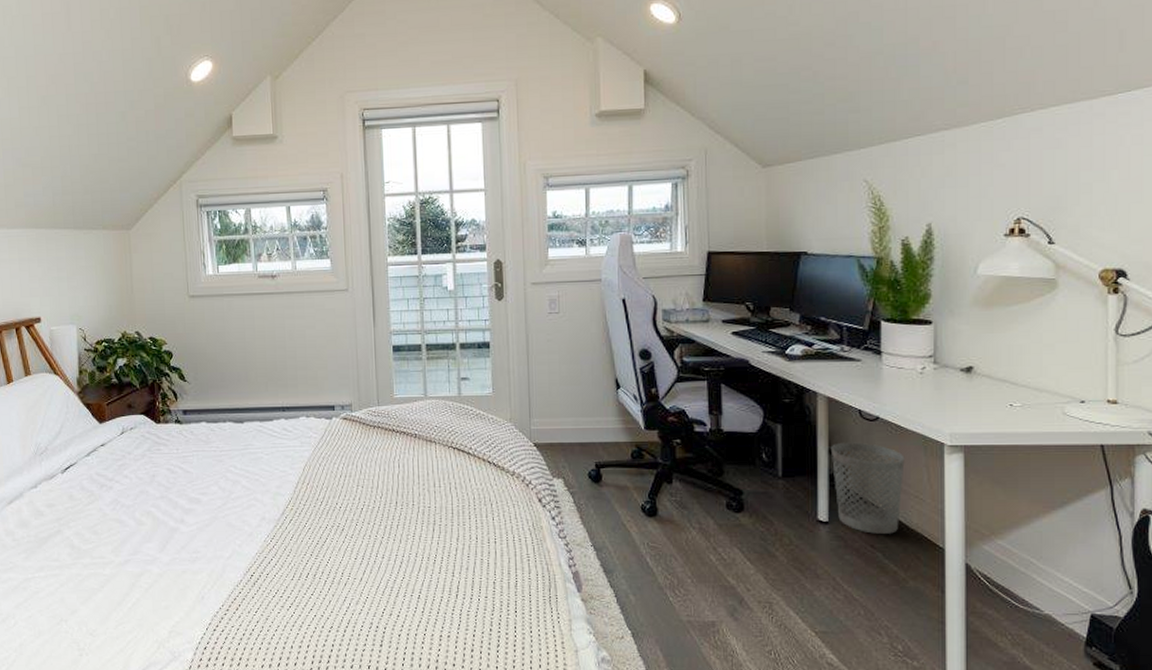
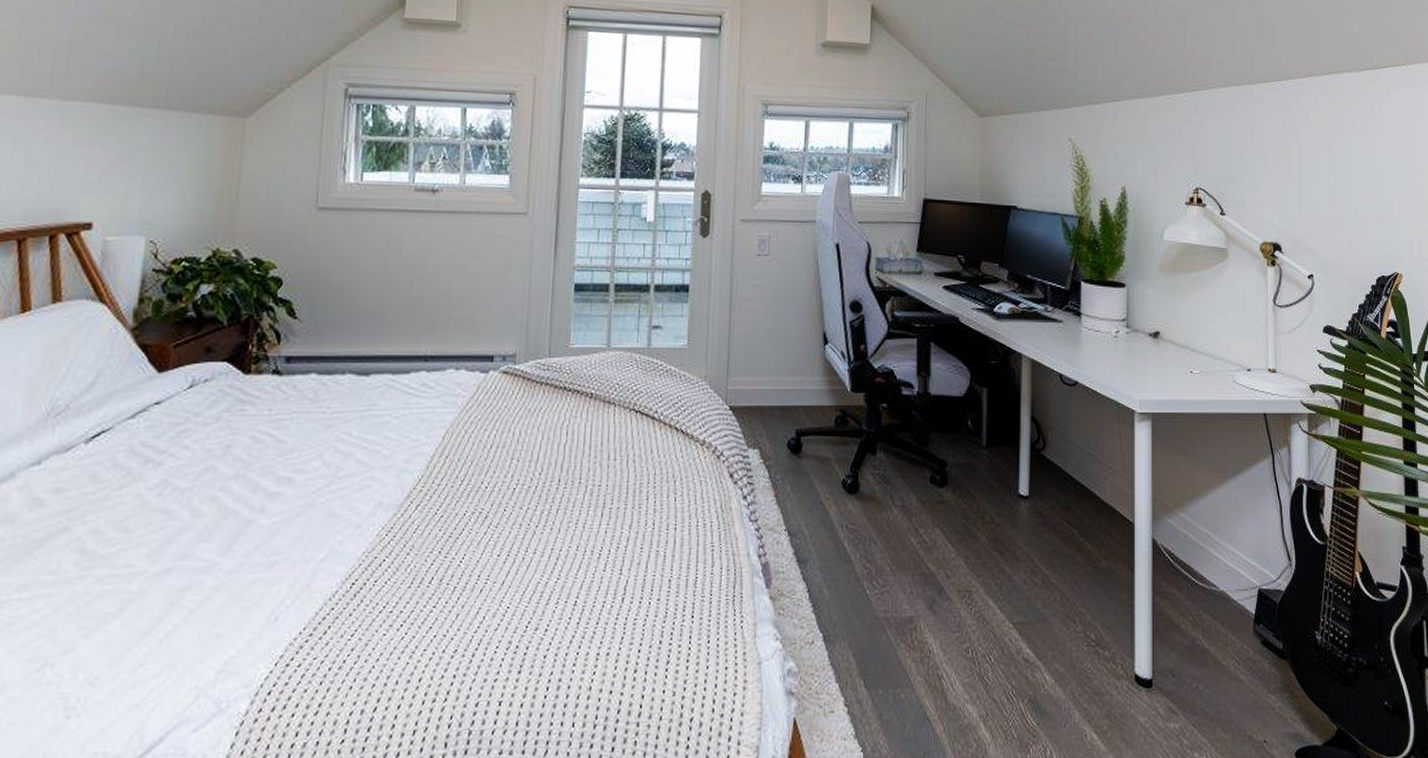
wastebasket: present [830,442,905,534] -> none [1033,408,1100,509]

